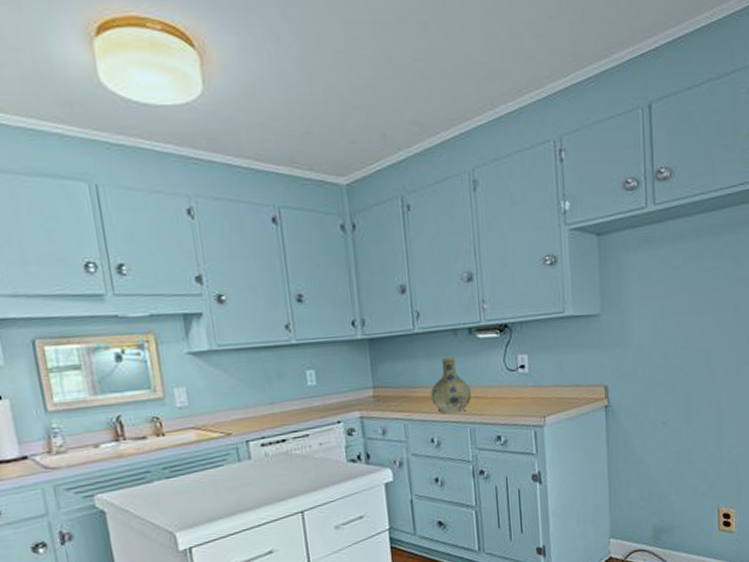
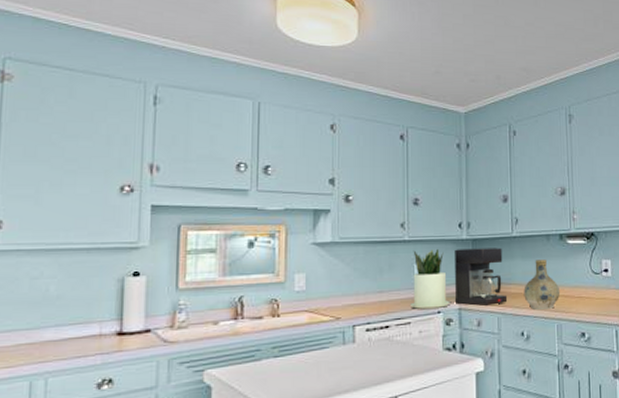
planter: none [302,351,350,420] -> present [410,248,450,309]
coffee maker: none [350,347,414,414] -> present [454,247,508,307]

